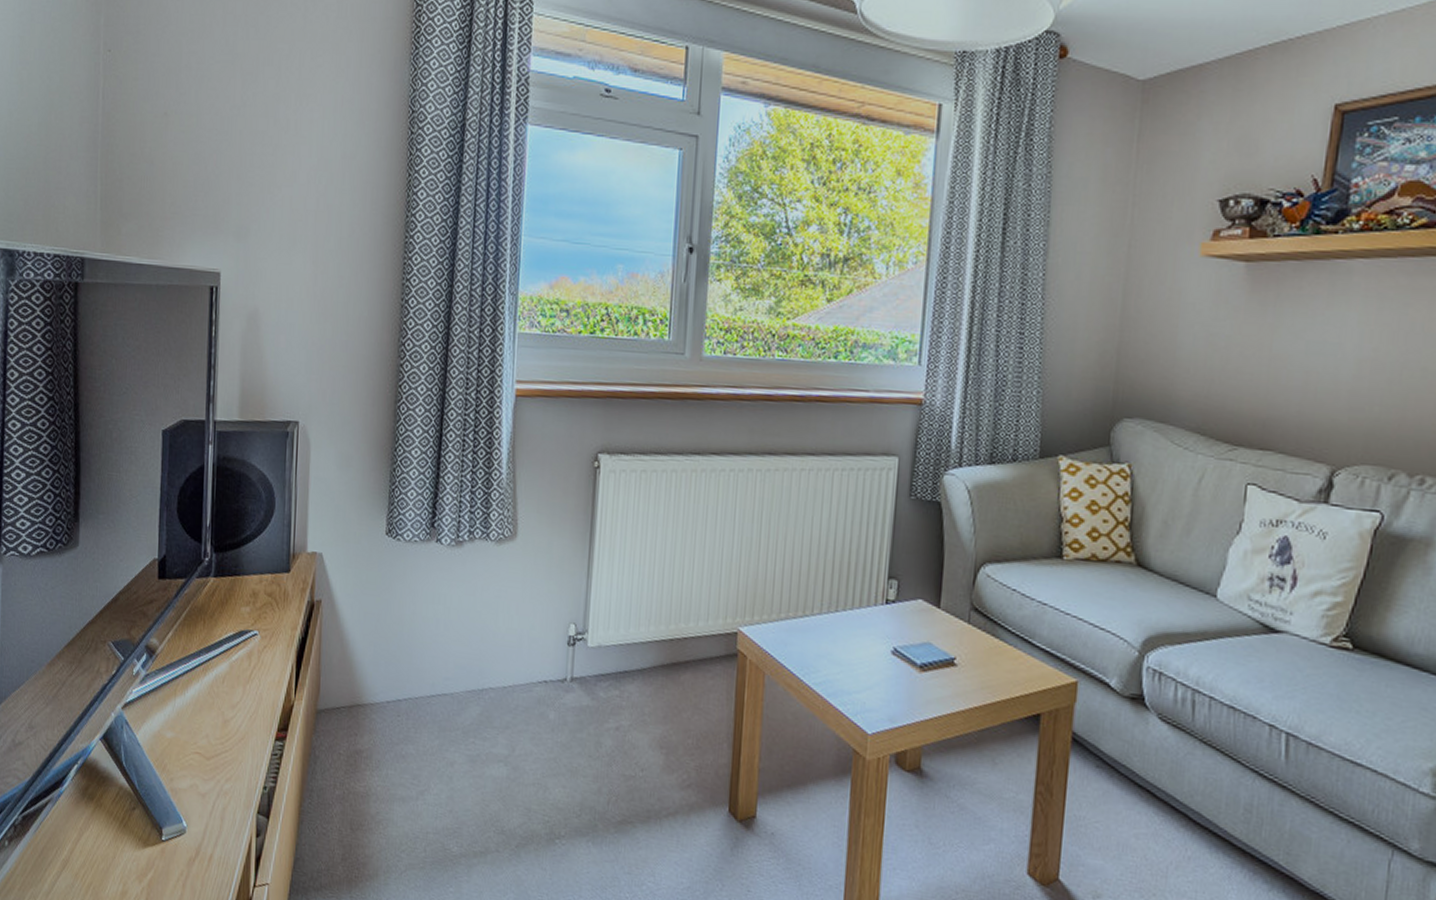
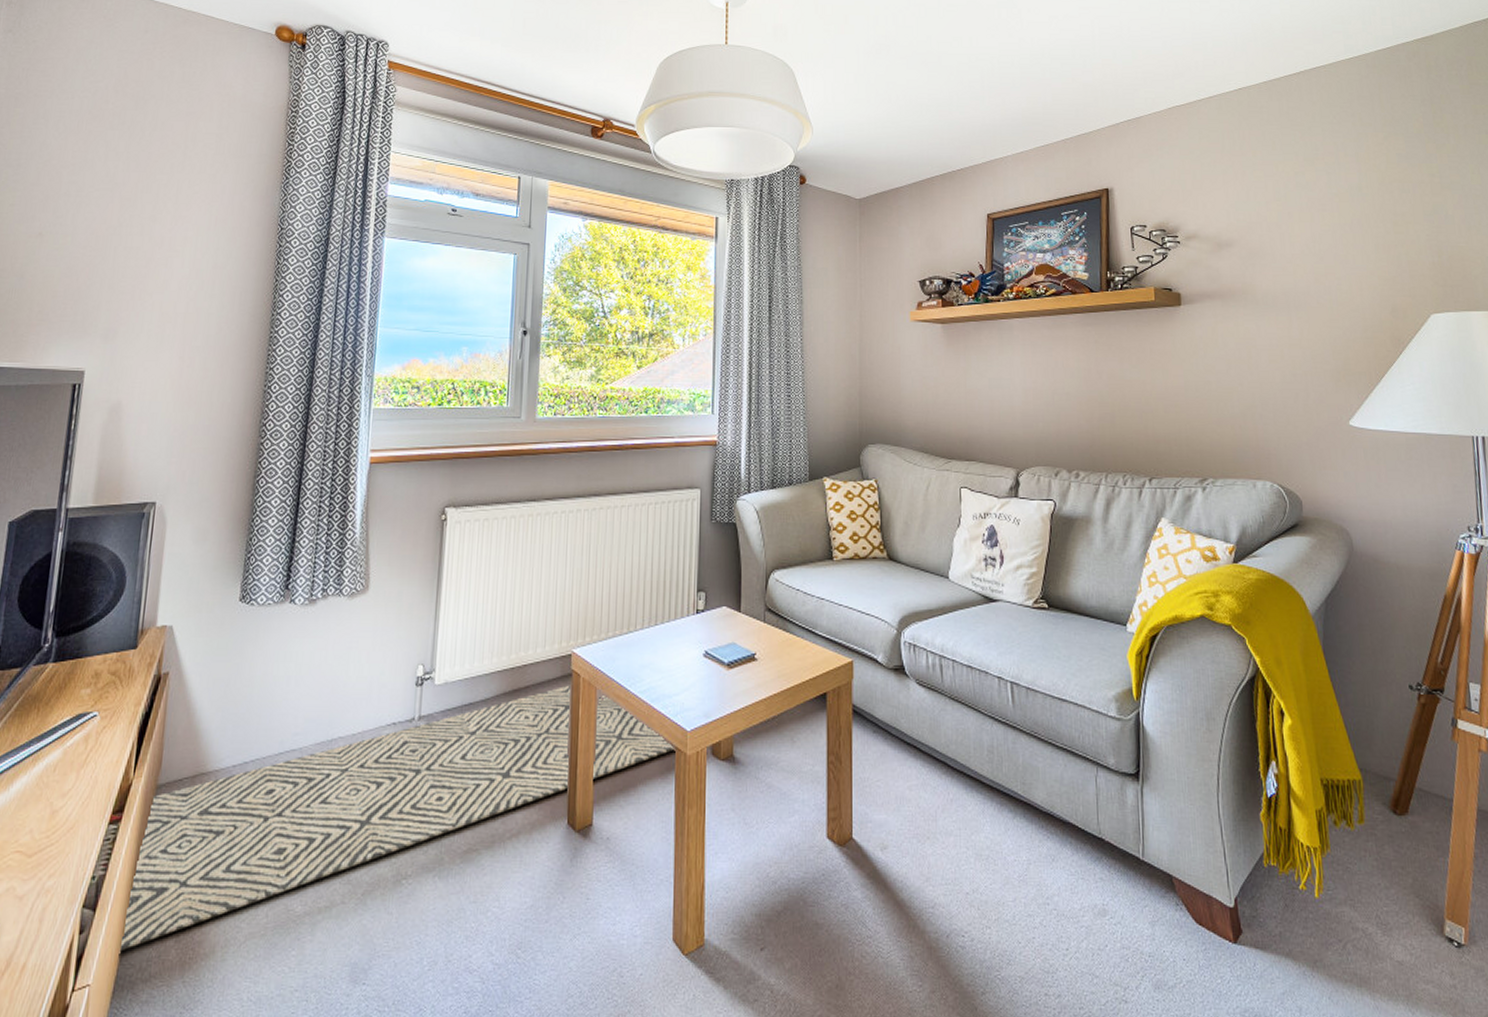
rug: none [292,665,855,860] -> present [119,685,677,952]

